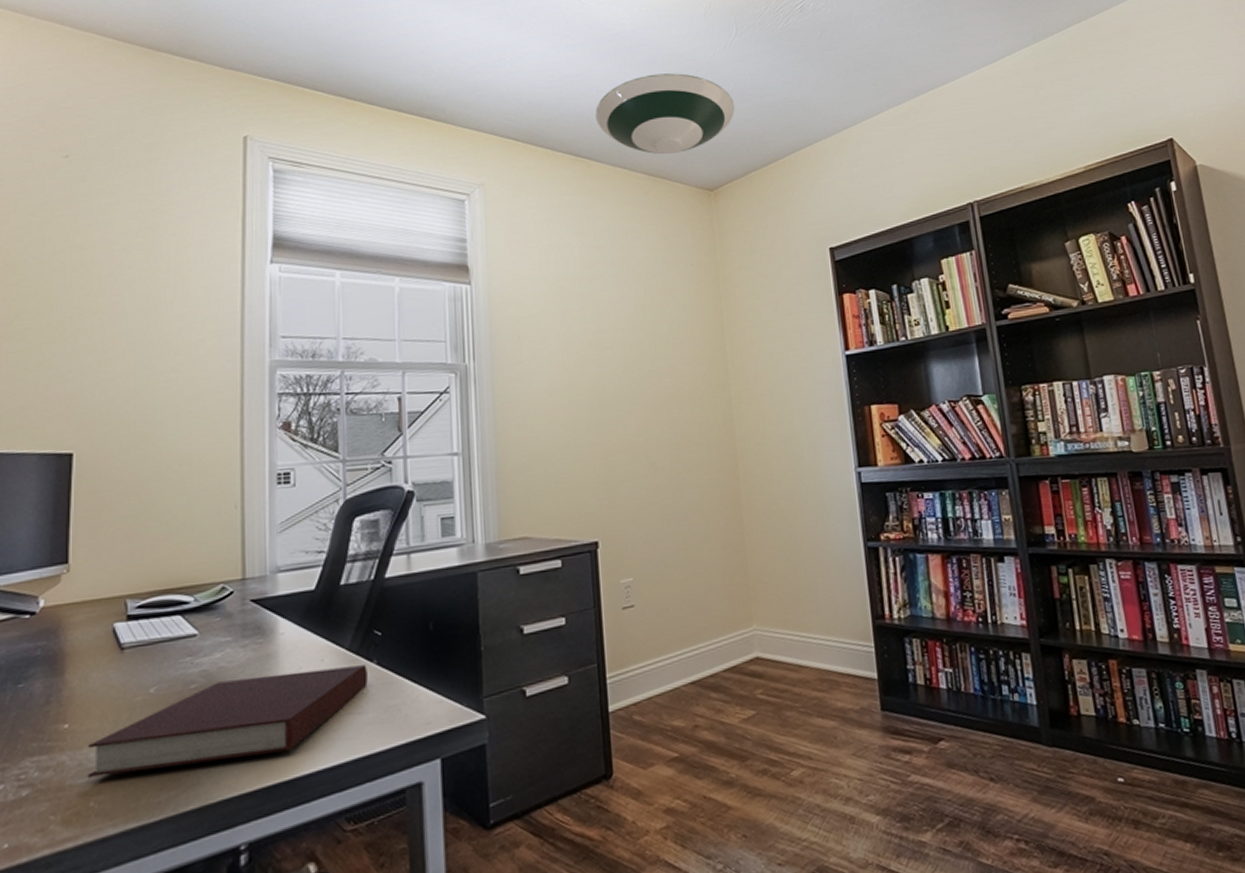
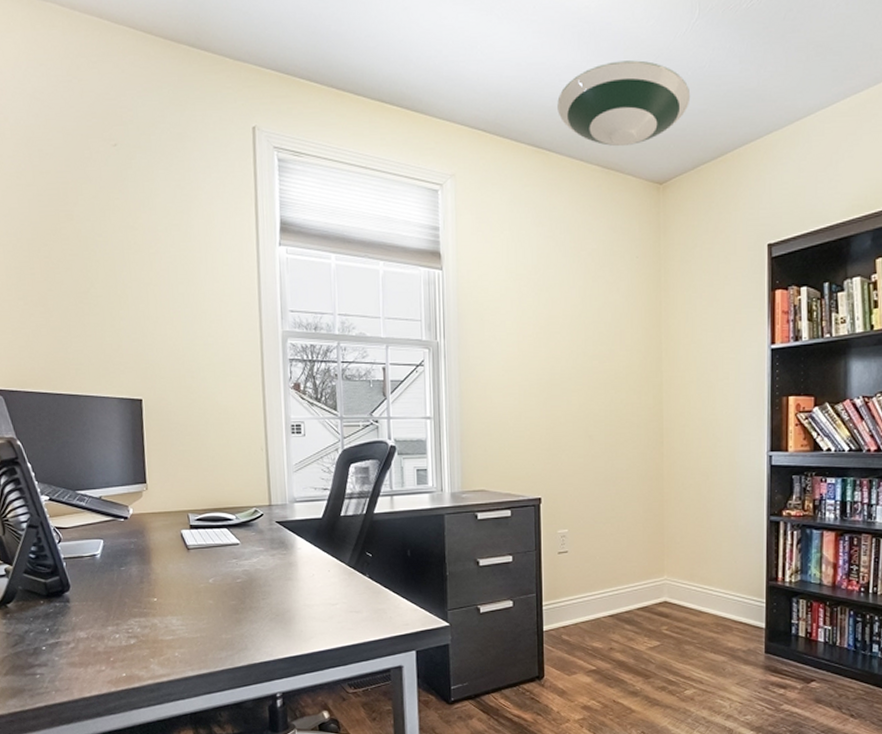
notebook: present [87,665,368,778] -> none [171,577,362,636]

